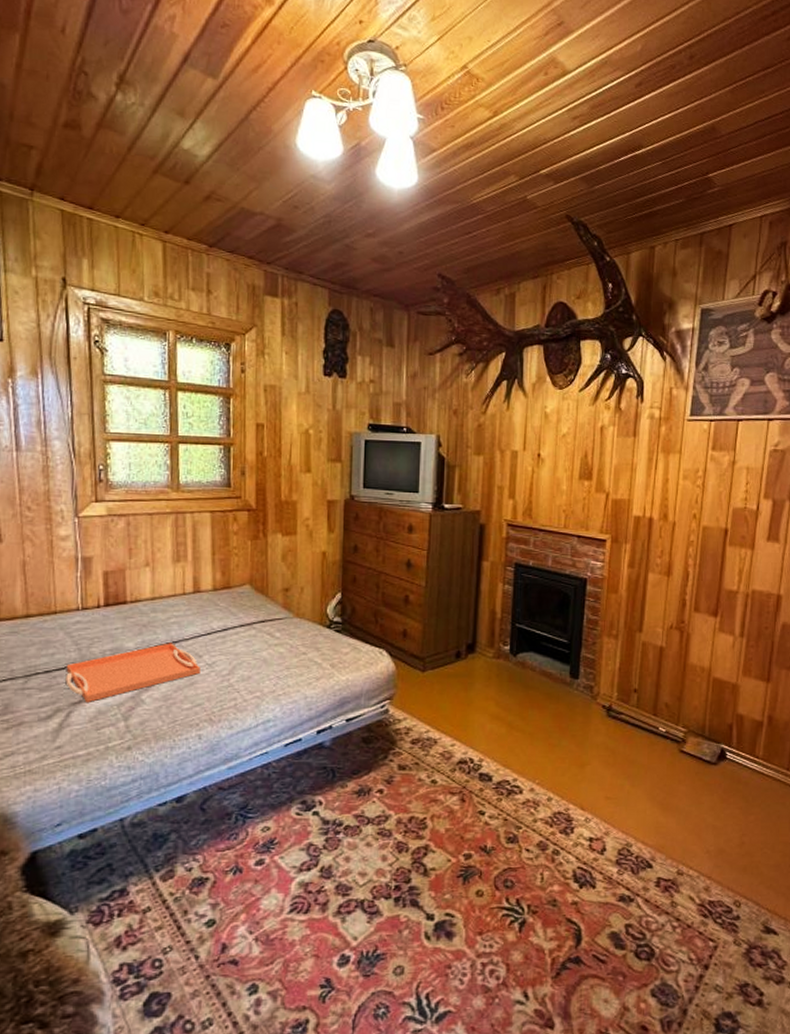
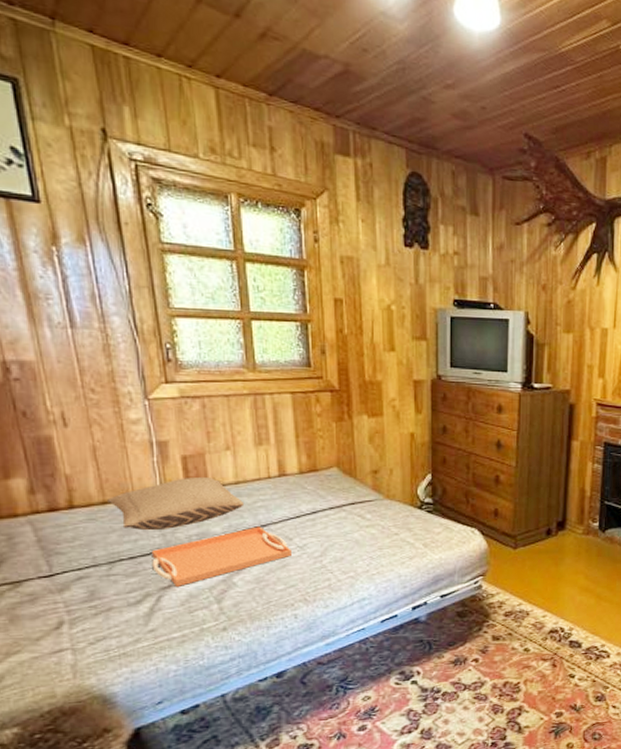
pillow: none [31,592,159,645] -> present [107,476,245,531]

